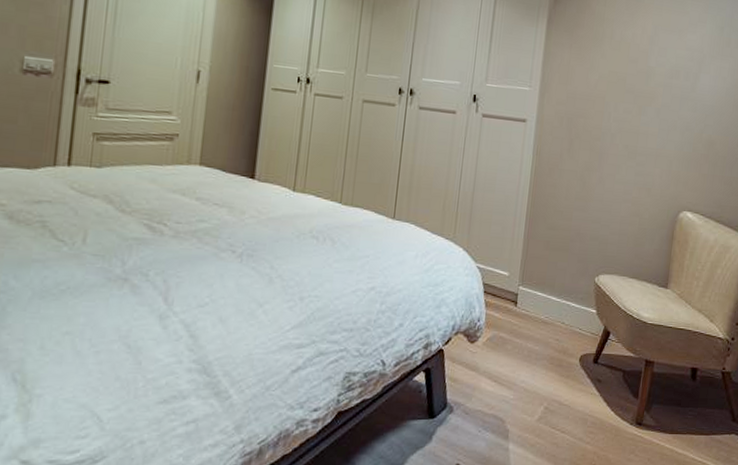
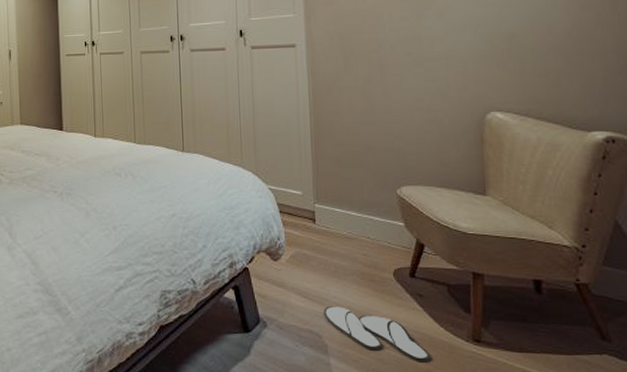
slippers: none [510,391,599,445] -> present [323,306,431,362]

